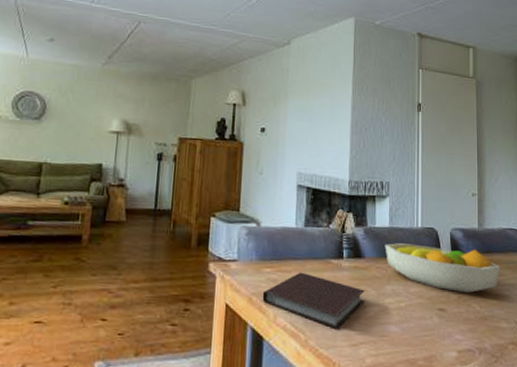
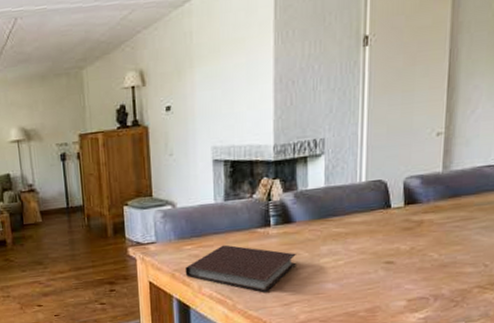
fruit bowl: present [385,243,501,294] -> none [319,195,470,243]

